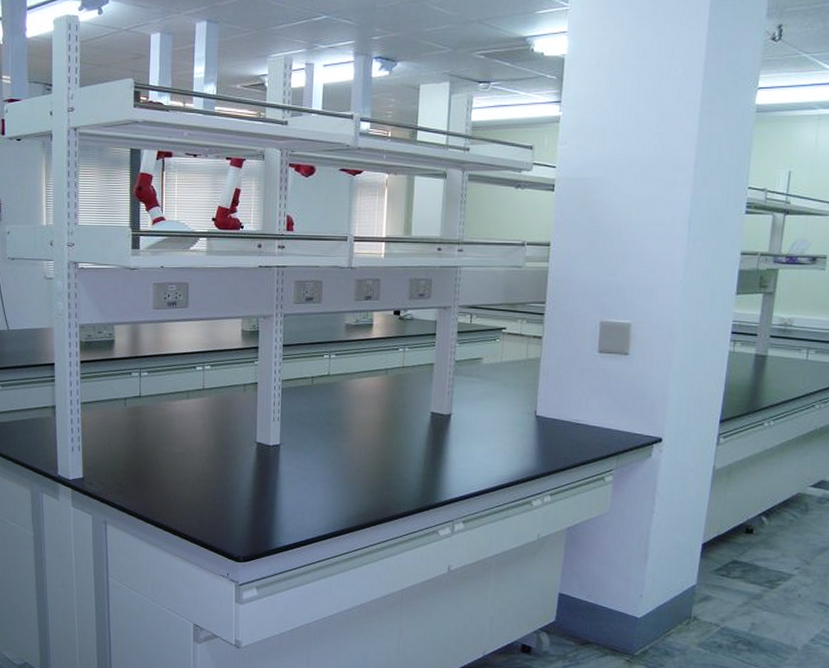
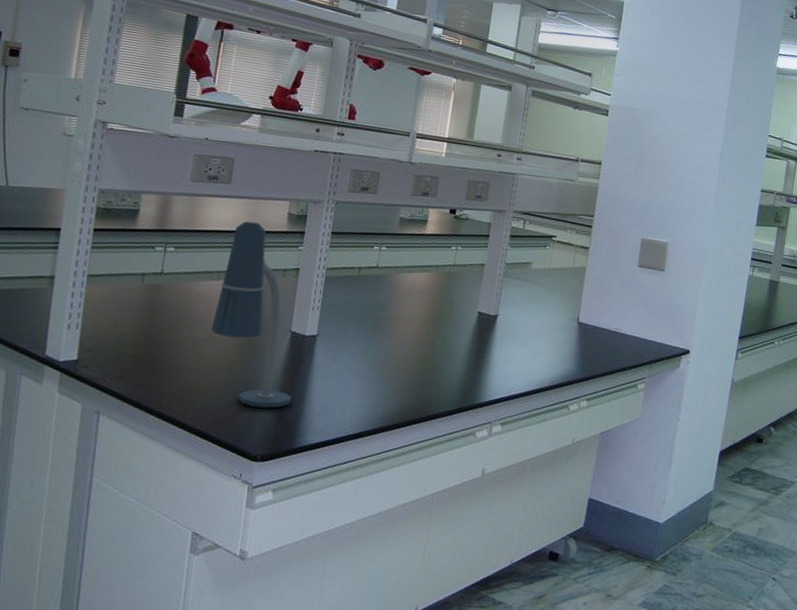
desk lamp: none [188,341,263,514] -> present [211,221,291,408]

